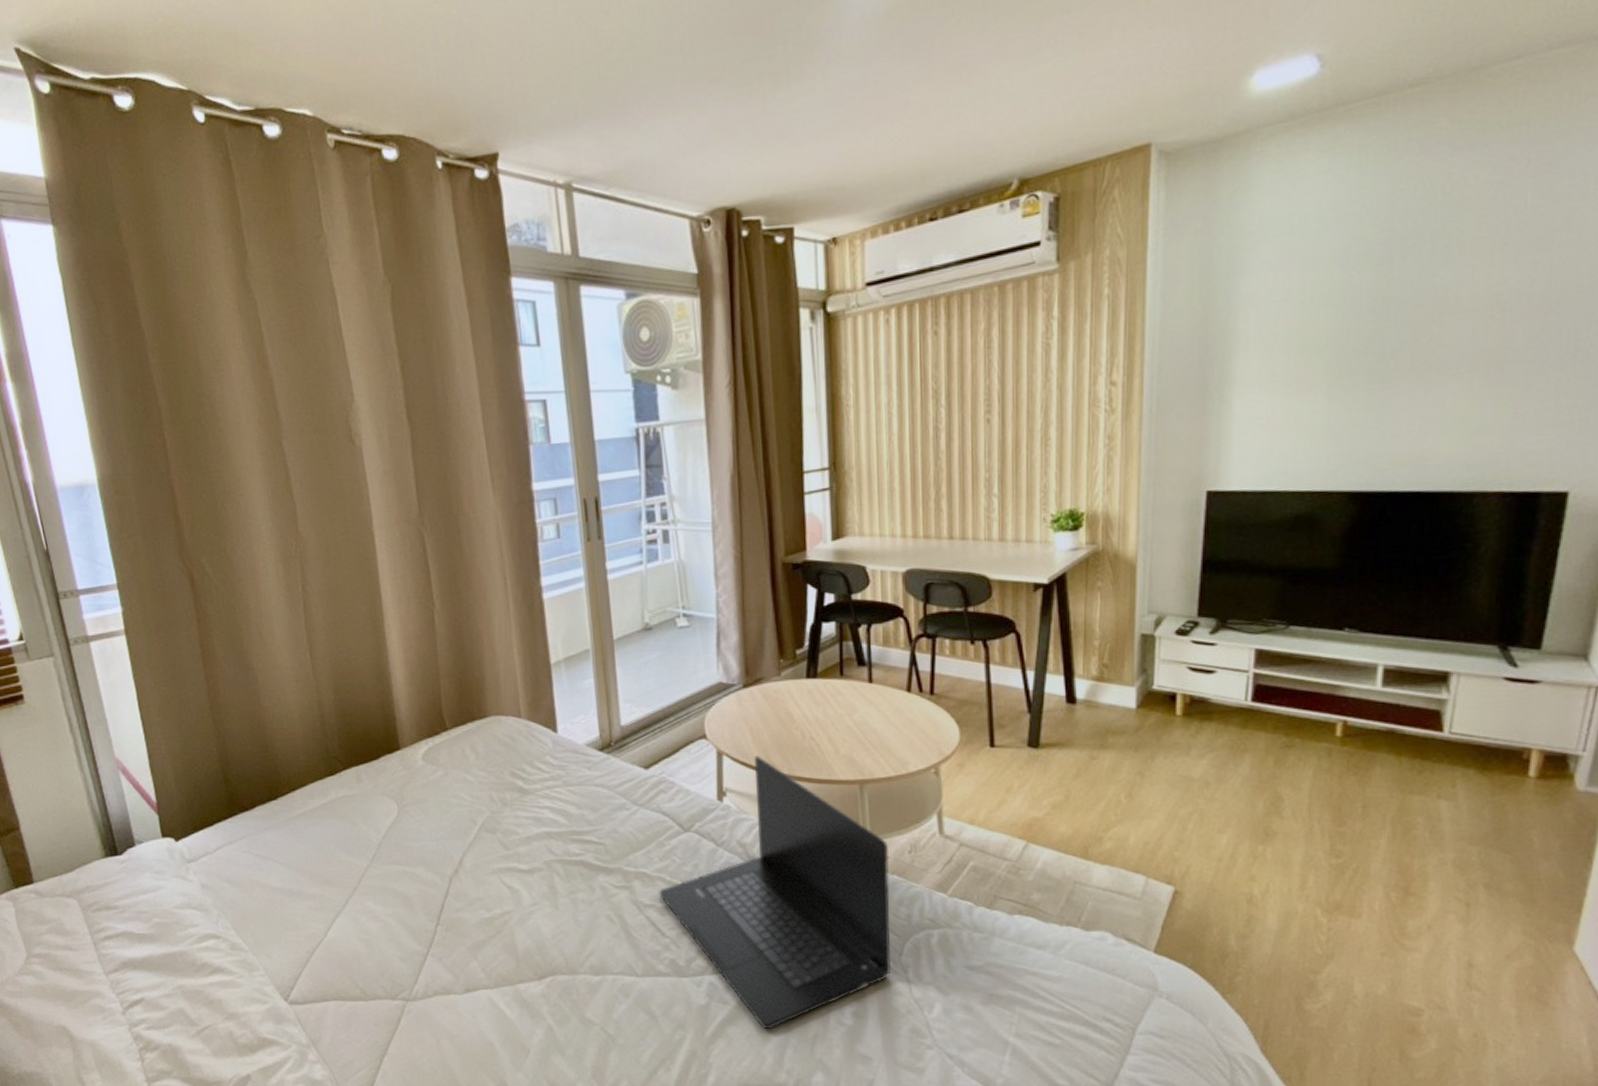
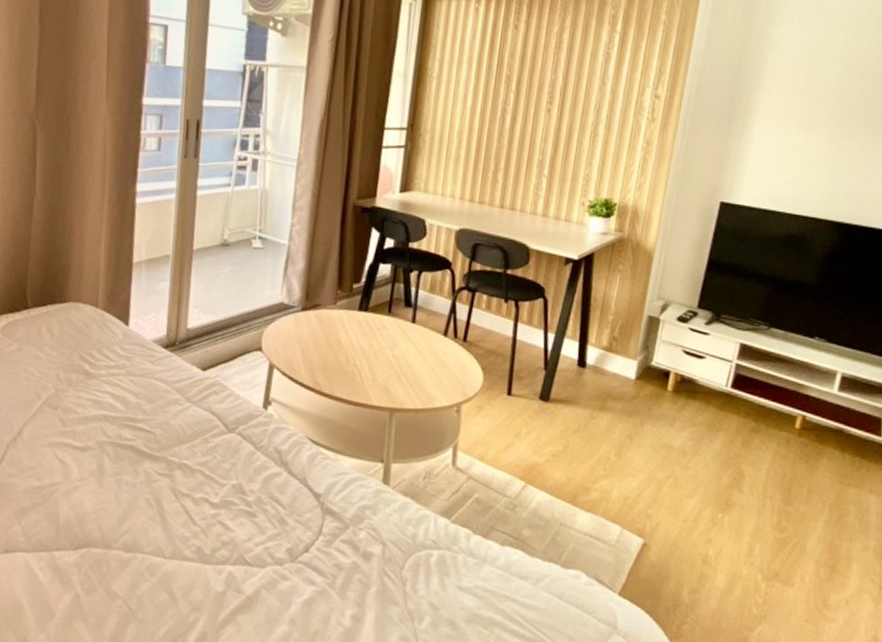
laptop: present [659,755,891,1030] -> none [197,373,407,622]

